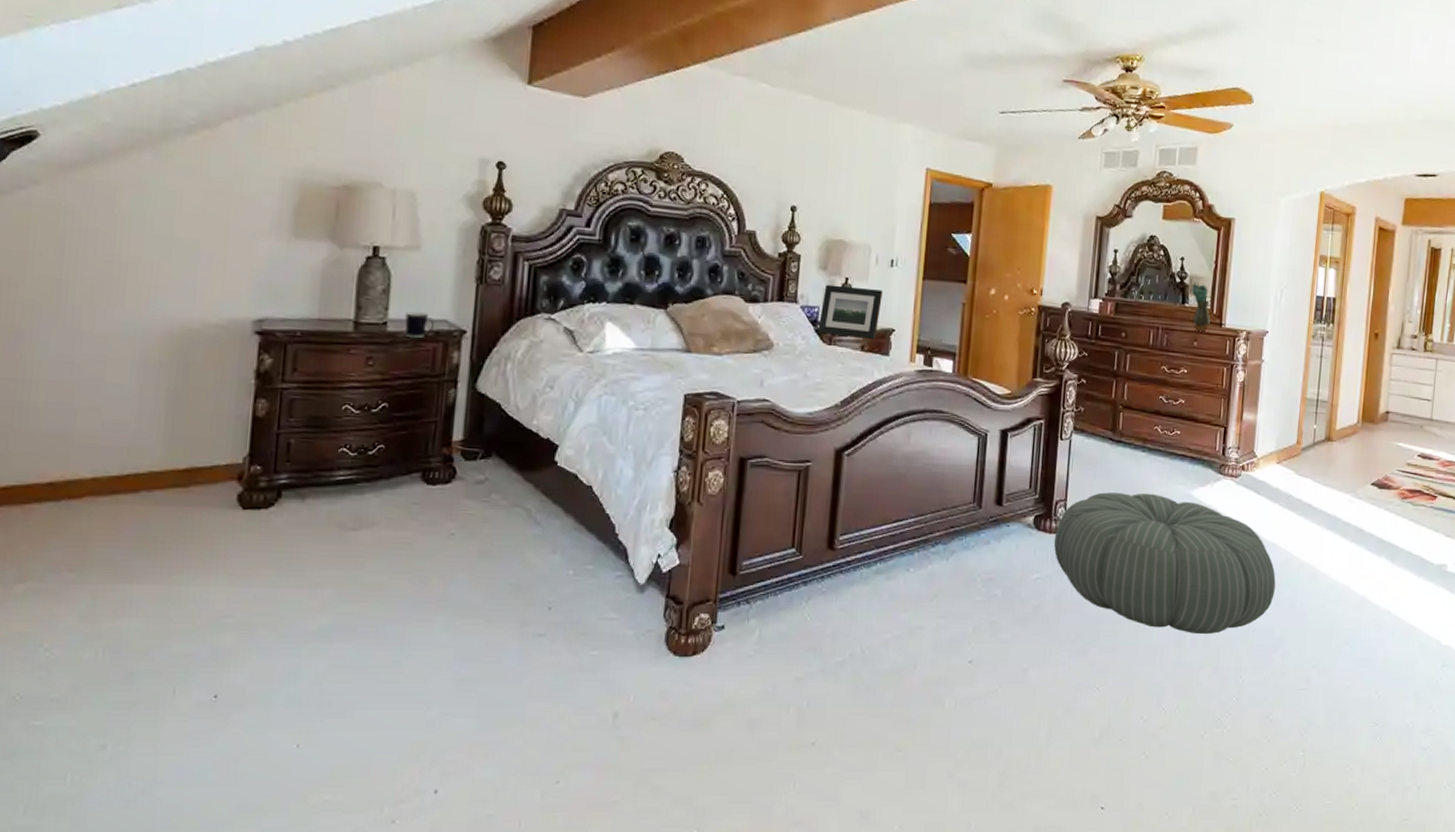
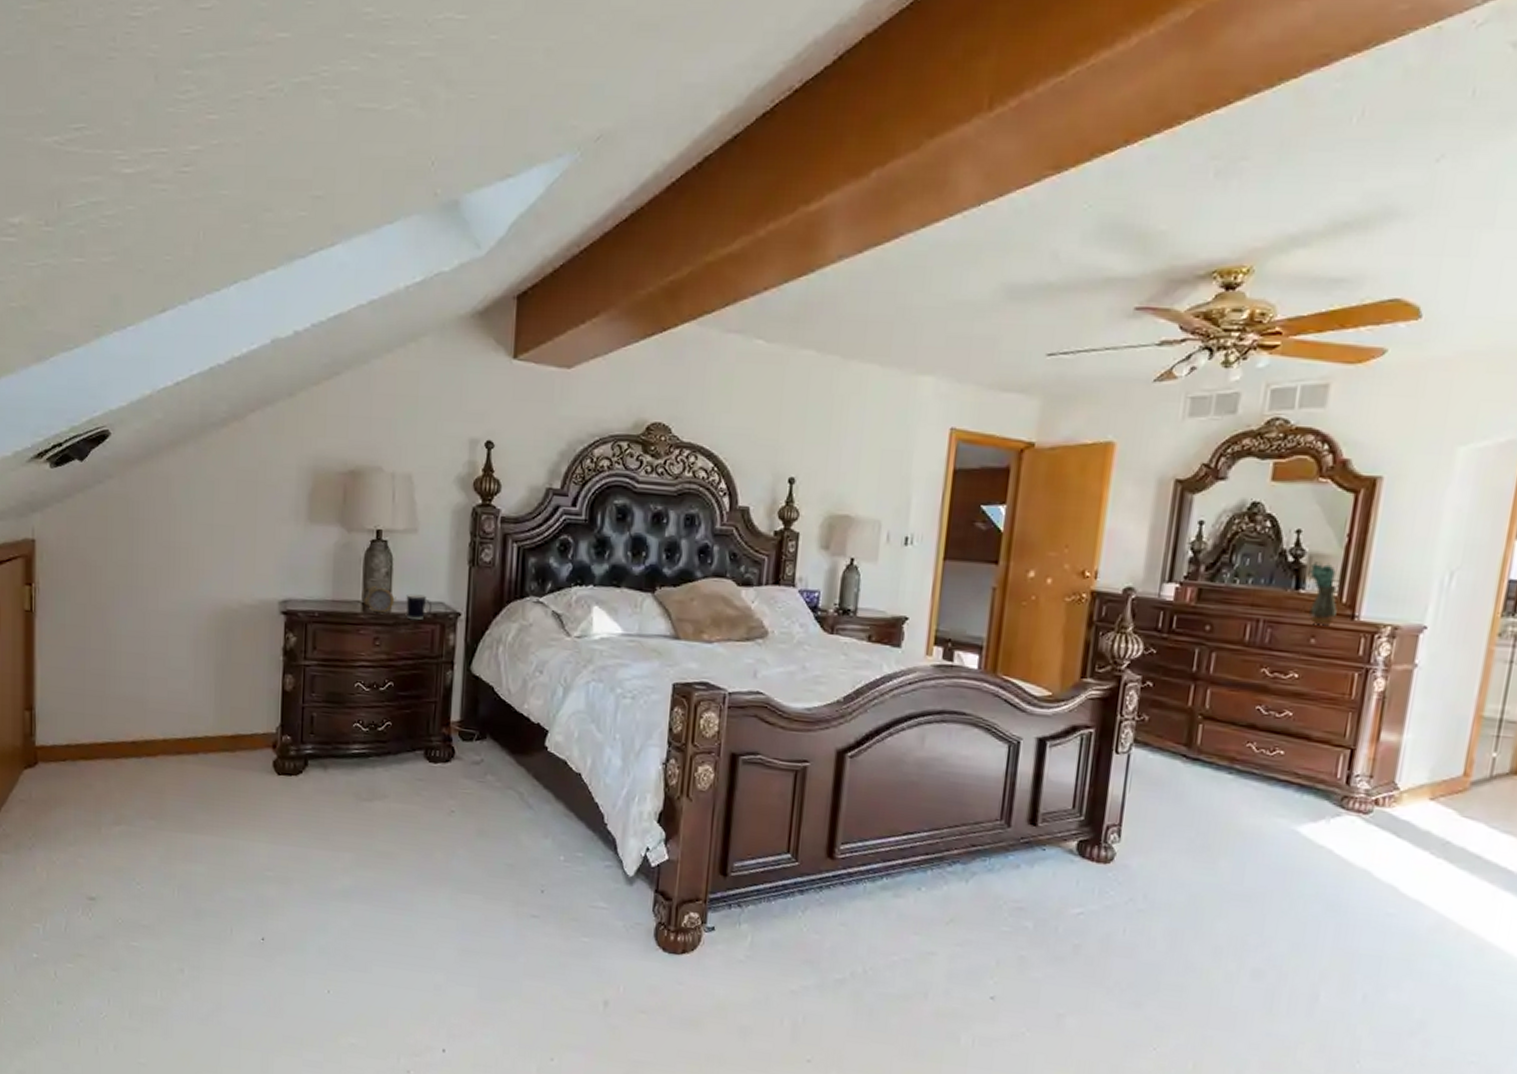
alarm clock: none [353,303,394,332] -> present [361,585,396,613]
picture frame: present [818,284,883,340] -> none [818,566,895,630]
pouf: present [1053,492,1276,634] -> none [1102,819,1419,1005]

